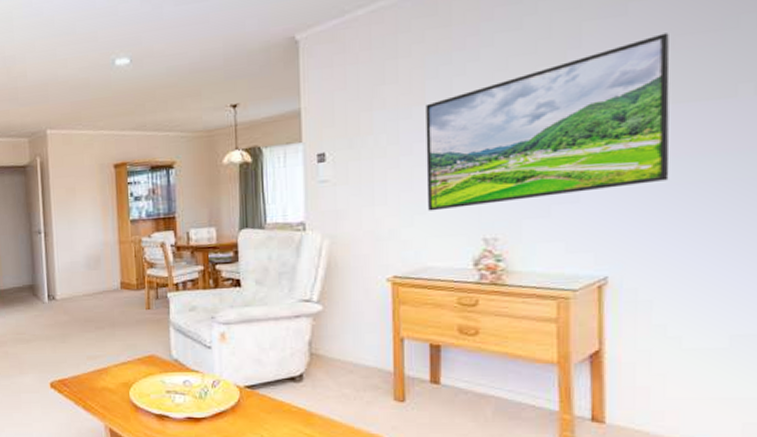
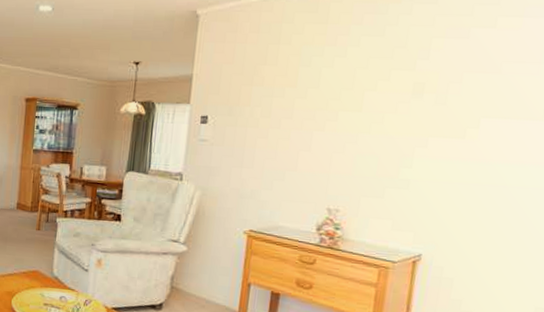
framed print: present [426,33,670,211] -> none [286,58,499,182]

